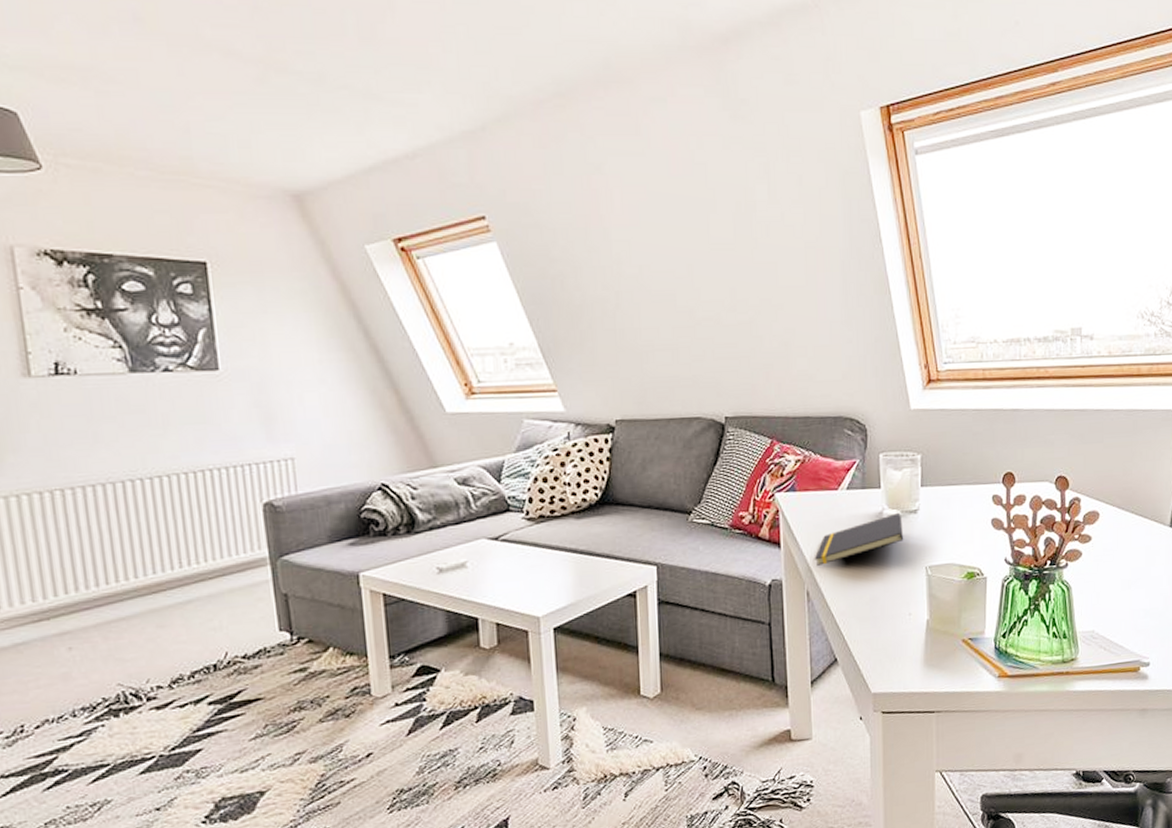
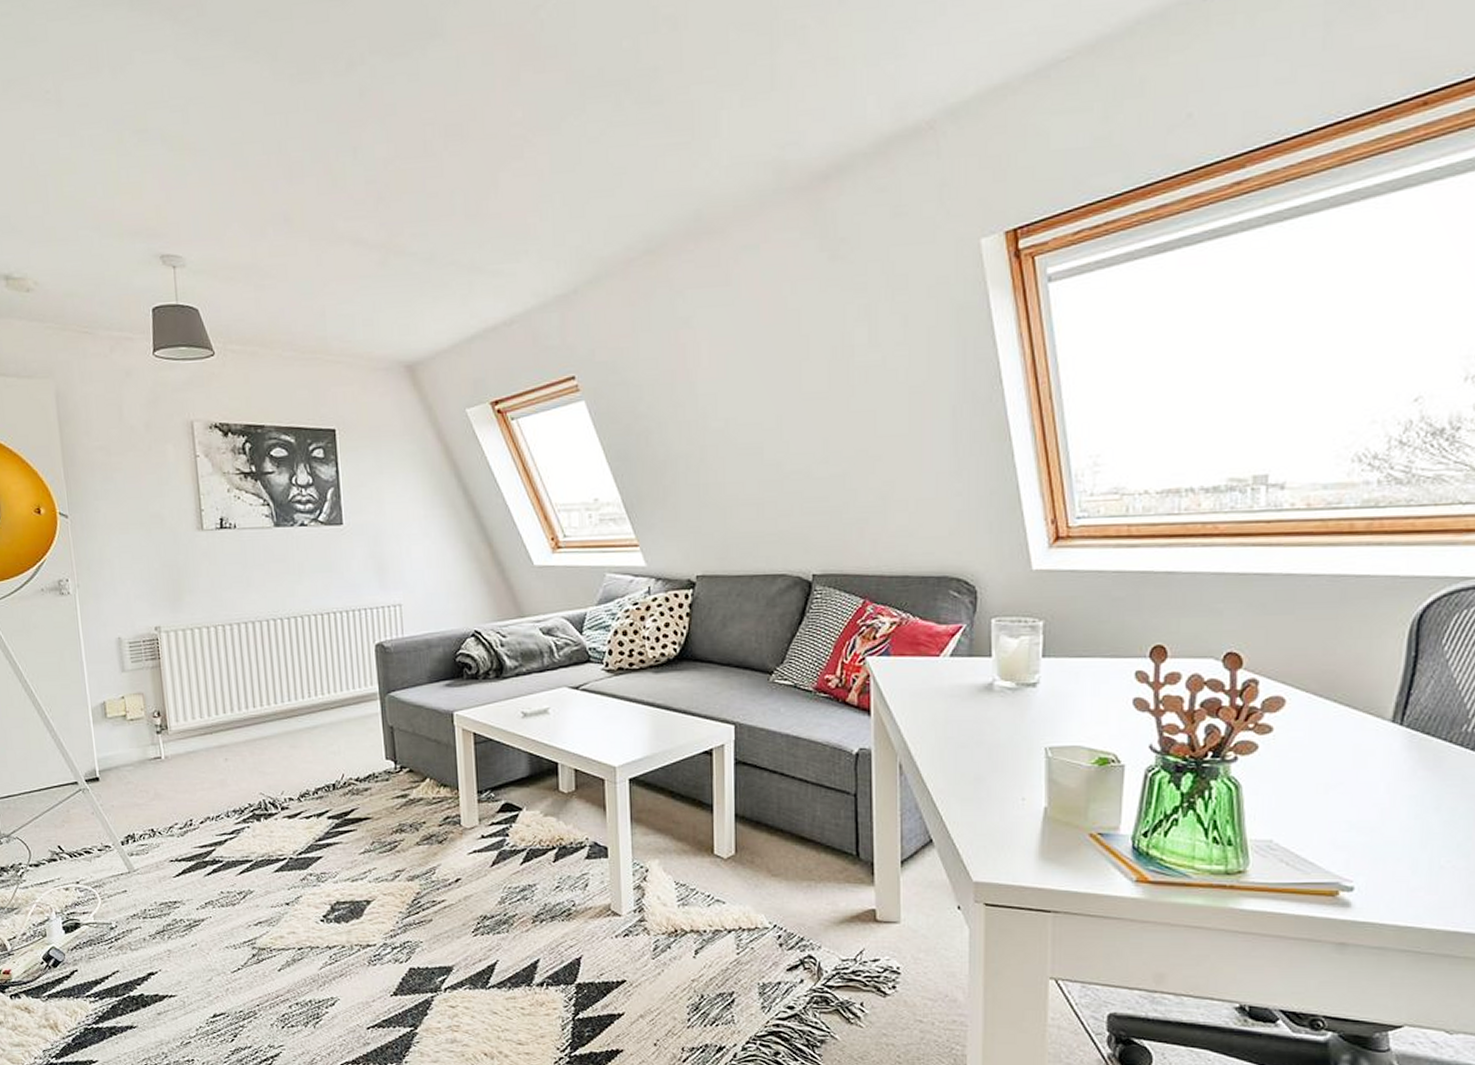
notepad: present [814,512,904,566] -> none [909,684,1019,737]

